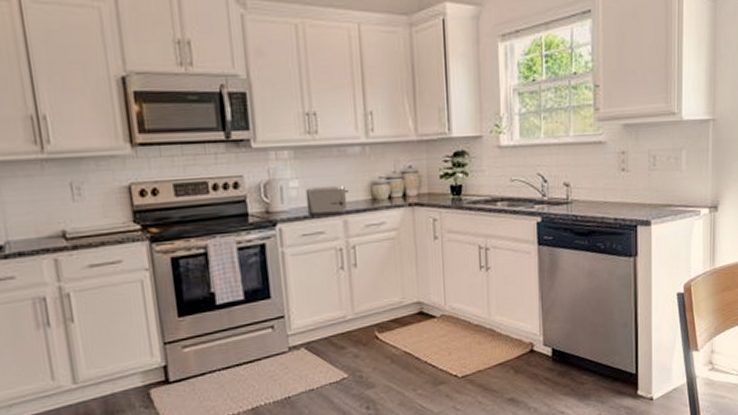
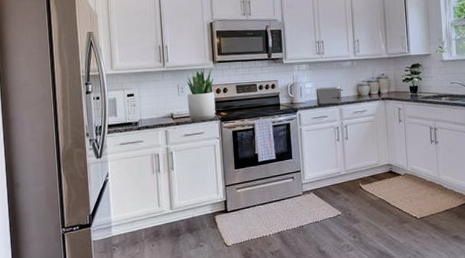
planter: none [85,154,141,242] -> present [186,68,216,120]

